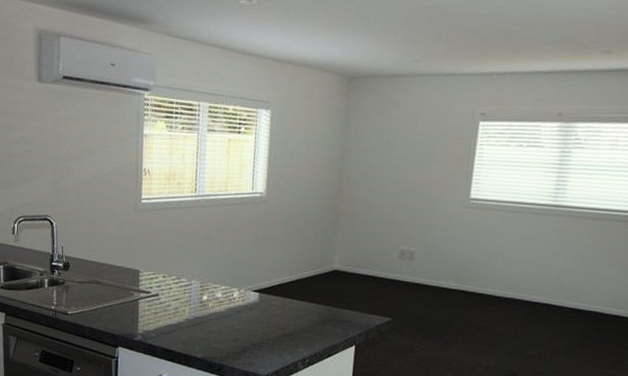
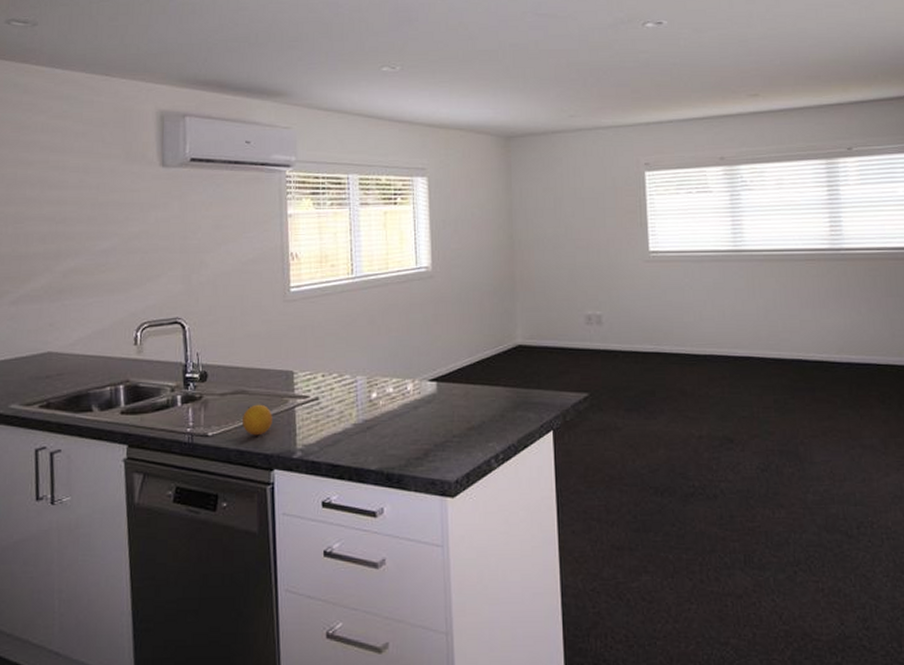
fruit: none [95,293,120,319] -> present [241,404,273,436]

